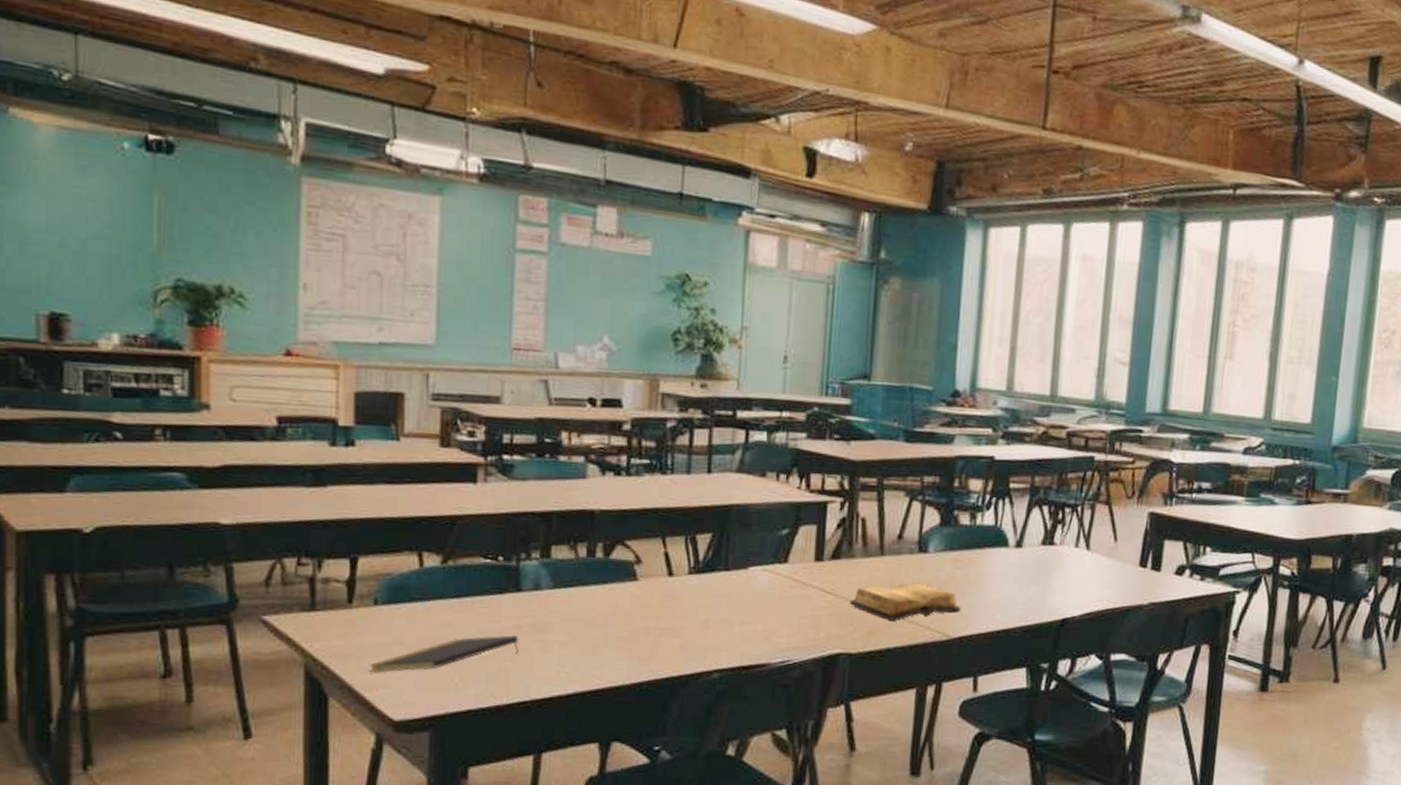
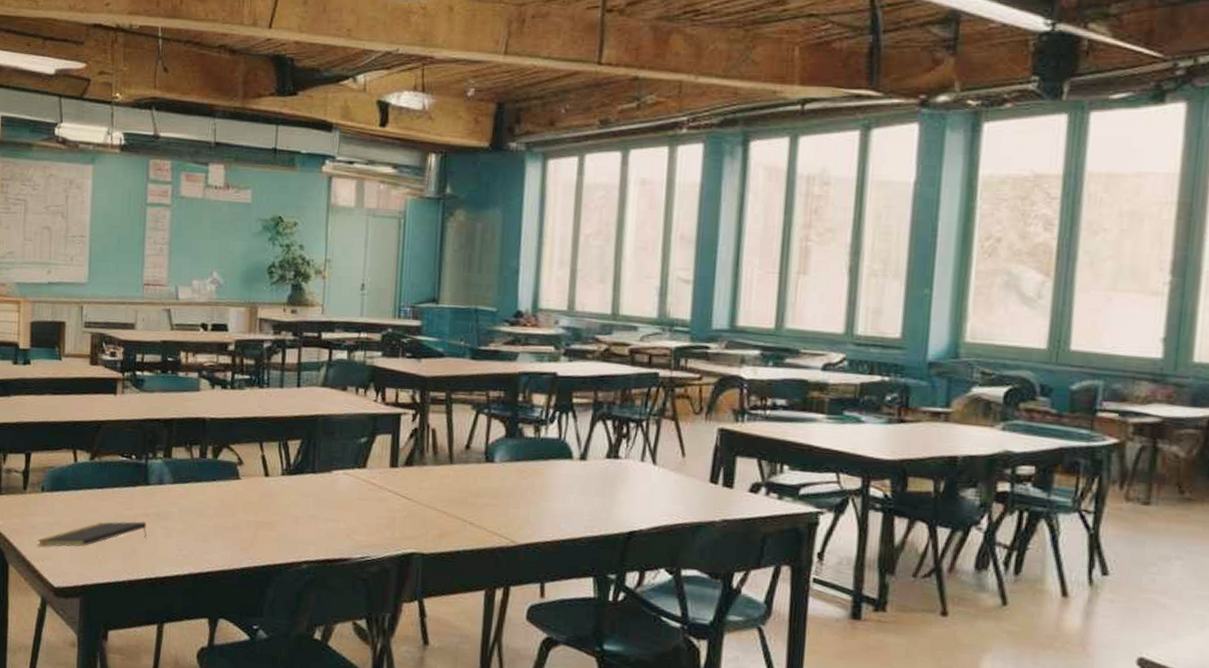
diary: present [850,582,961,621] -> none [422,489,527,525]

